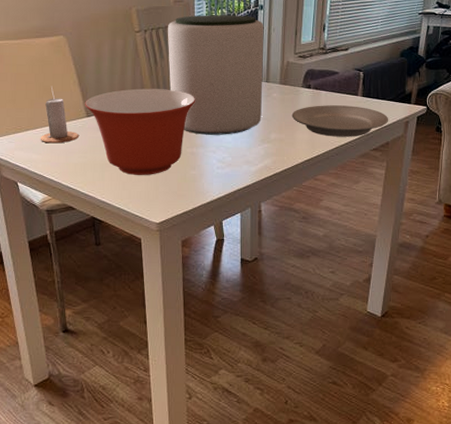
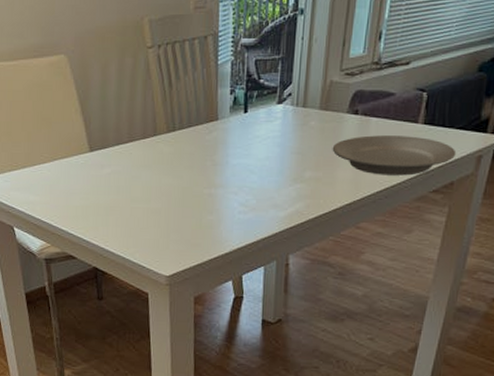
candle: present [40,87,79,144] -> none [38,116,80,183]
mixing bowl: present [85,88,196,175] -> none [88,117,217,220]
plant pot: present [168,15,264,135] -> none [185,23,304,173]

